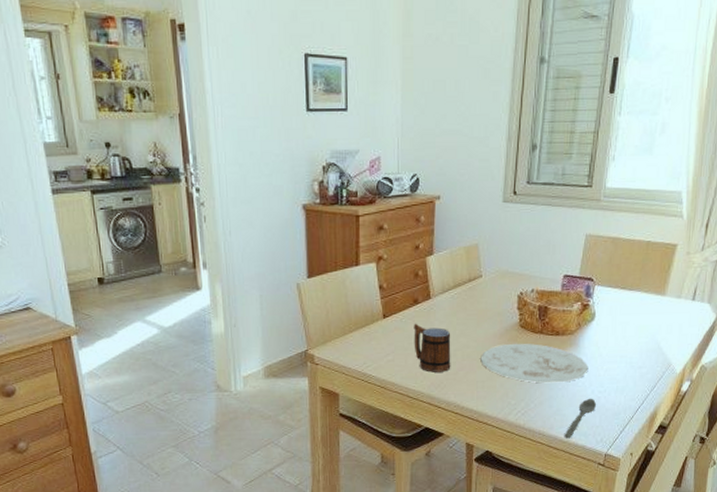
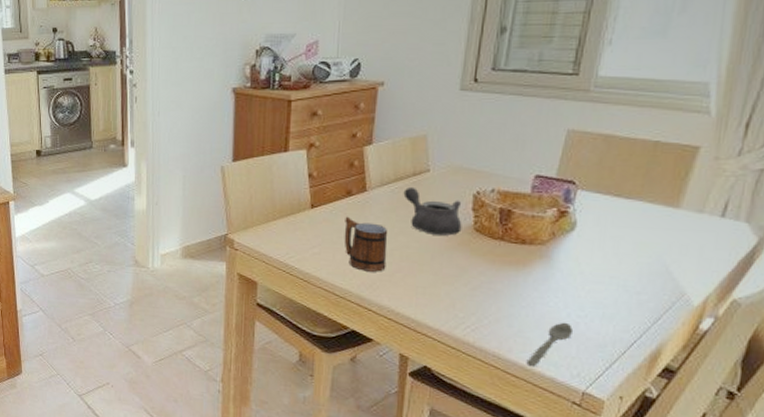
teapot: none [462,291,510,334] -> present [403,186,462,236]
plate: present [480,343,589,383] -> none [422,248,564,300]

